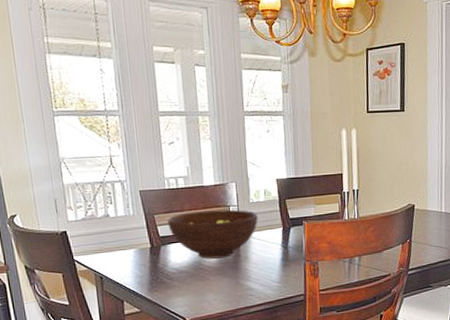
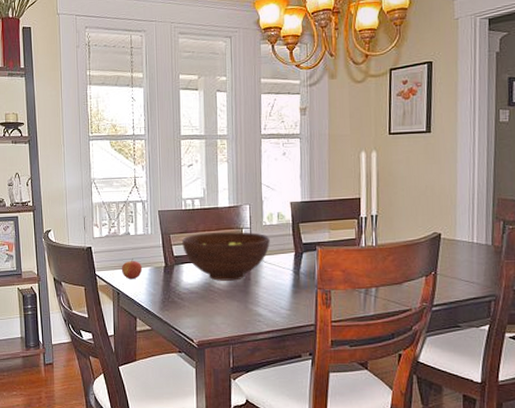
apple: none [102,241,127,263] -> present [121,259,143,280]

